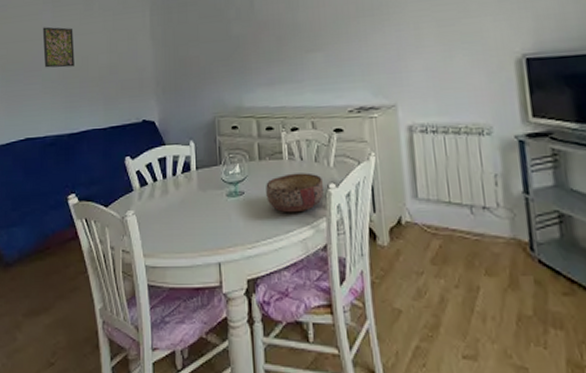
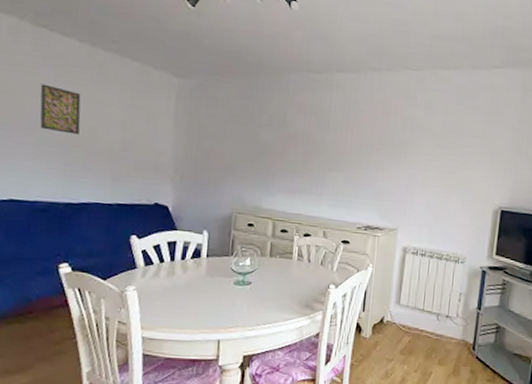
bowl: present [266,172,325,213] -> none [272,272,326,305]

